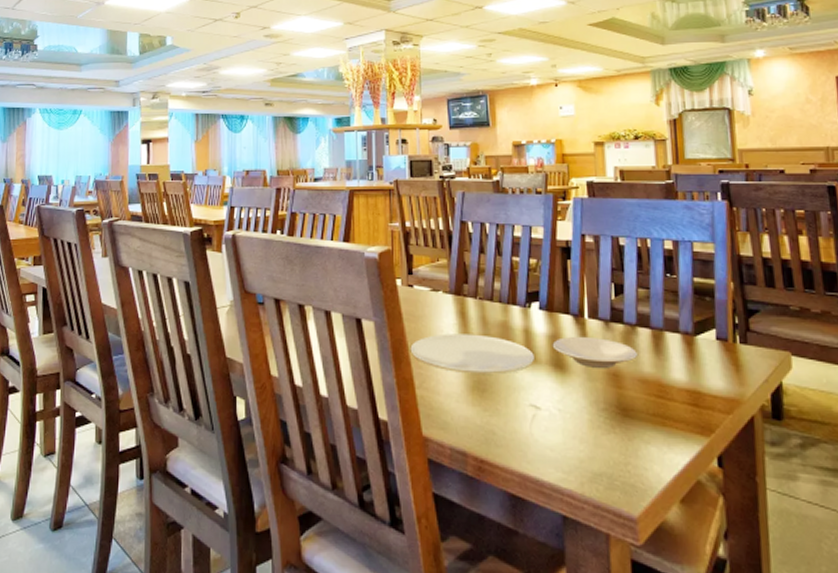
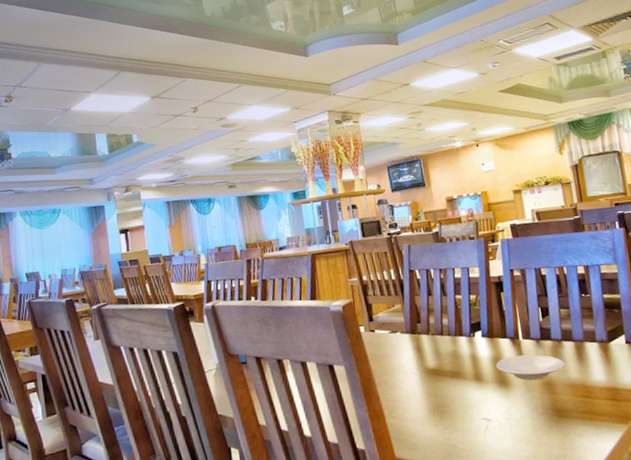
plate: present [410,333,534,375] -> none [377,364,482,400]

